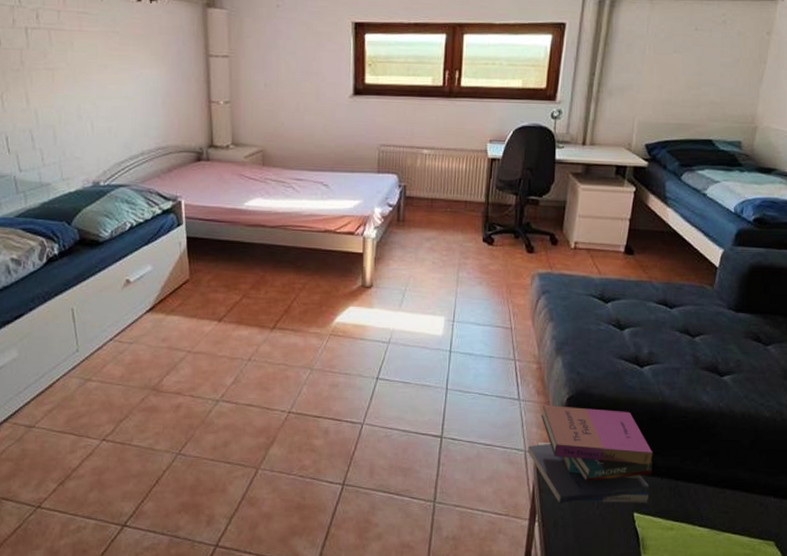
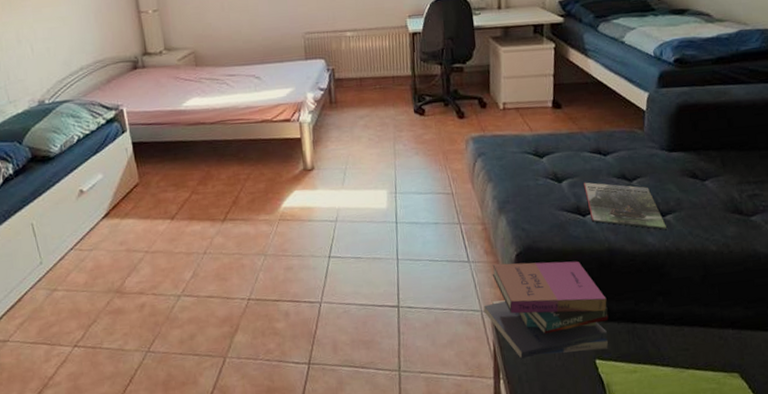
magazine: none [645,332,723,390] -> present [584,182,667,230]

